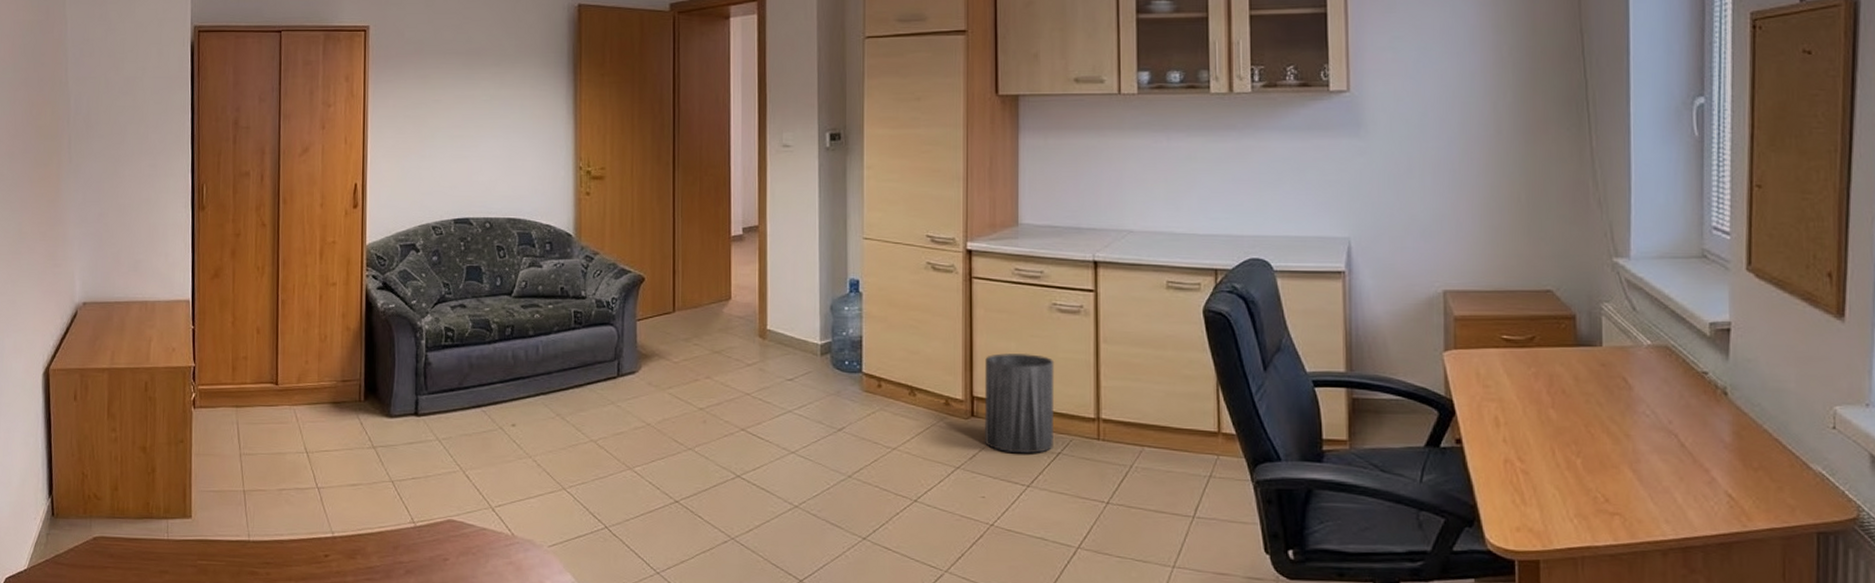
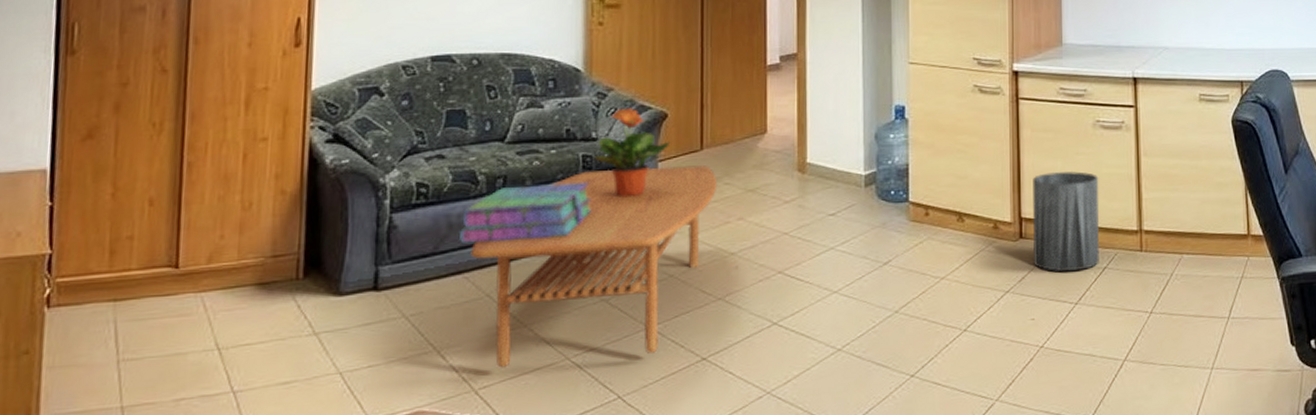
stack of books: none [477,335,582,383] -> present [458,183,591,244]
coffee table: none [487,325,688,492] -> present [470,164,718,368]
potted plant: none [584,270,647,351] -> present [594,107,671,198]

